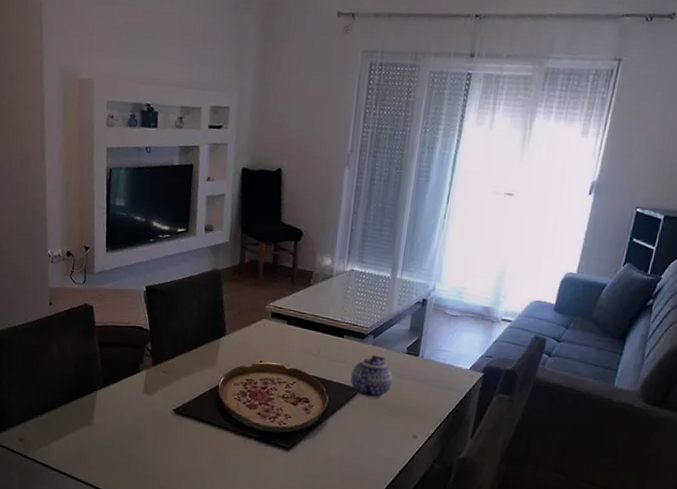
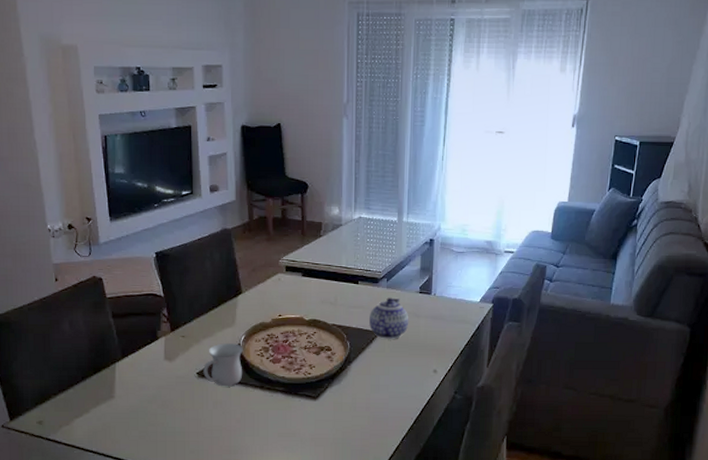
mug: none [180,383,221,427] -> present [203,343,243,387]

